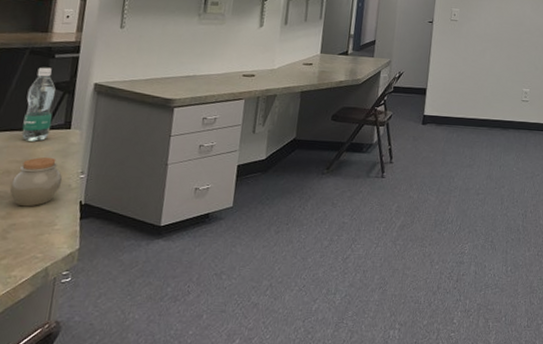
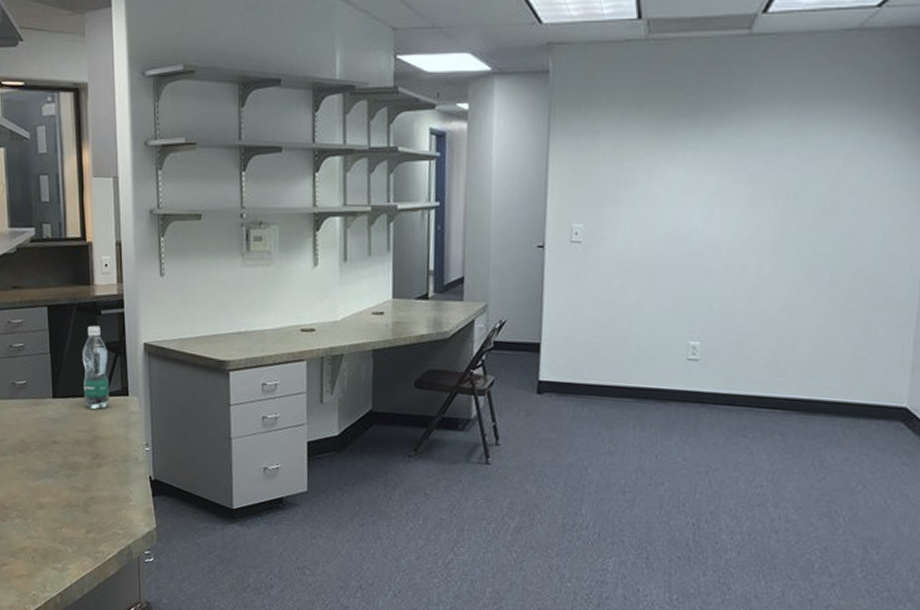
jar: present [9,157,63,207] -> none [83,427,130,480]

